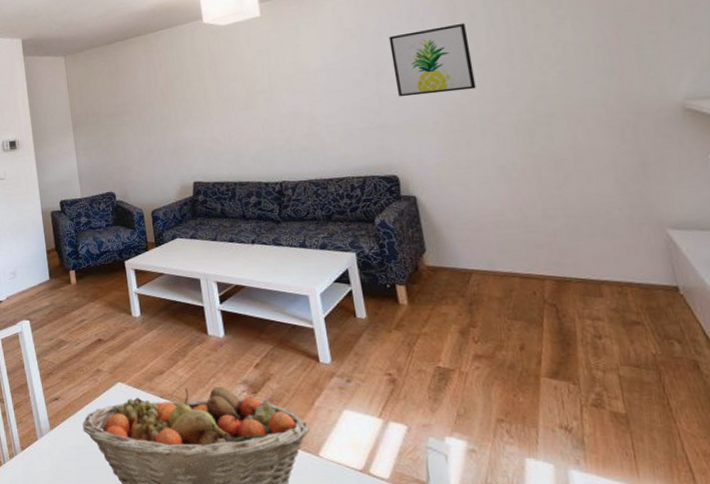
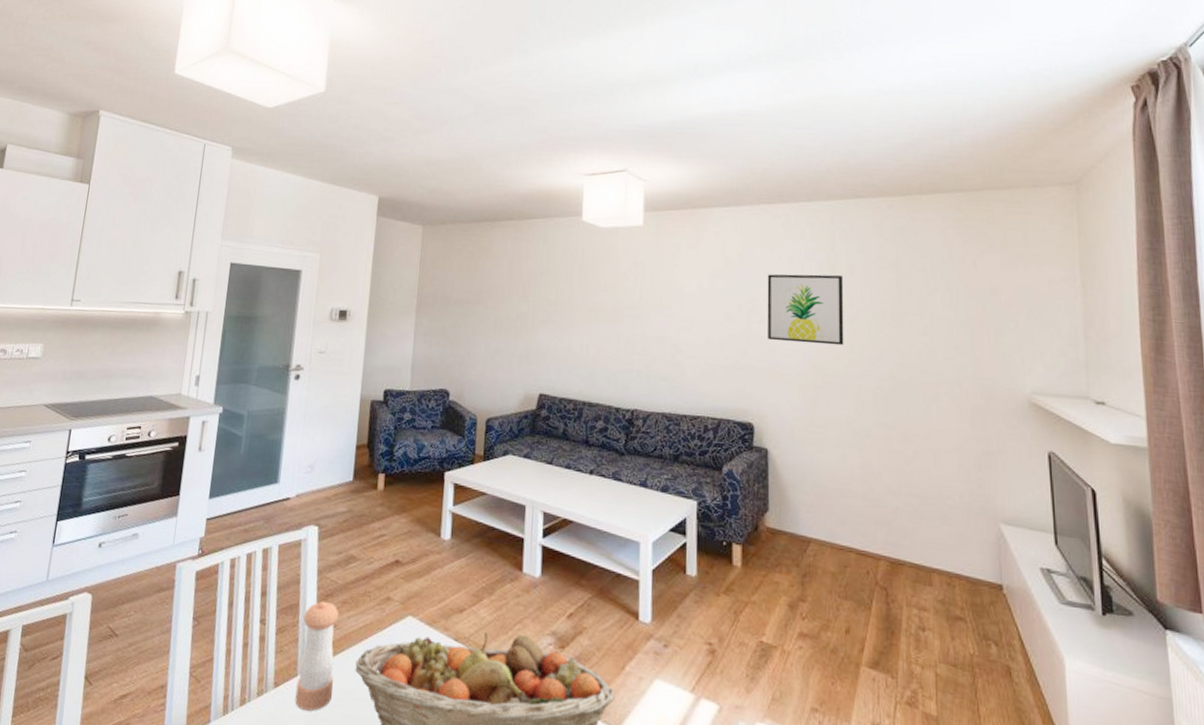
pepper shaker: none [33,379,69,466] -> present [295,600,339,711]

